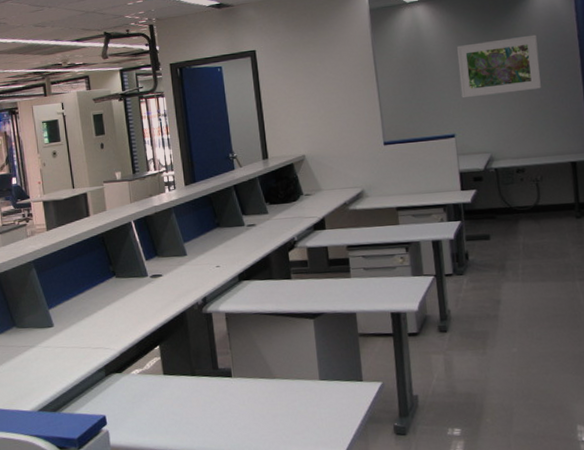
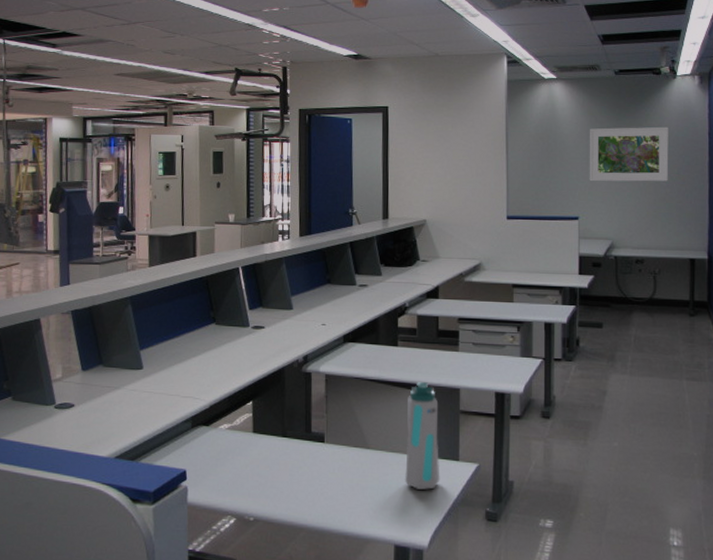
water bottle: none [306,310,347,412] -> present [404,382,440,490]

